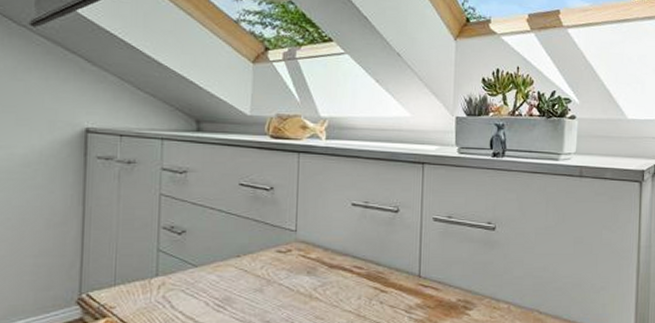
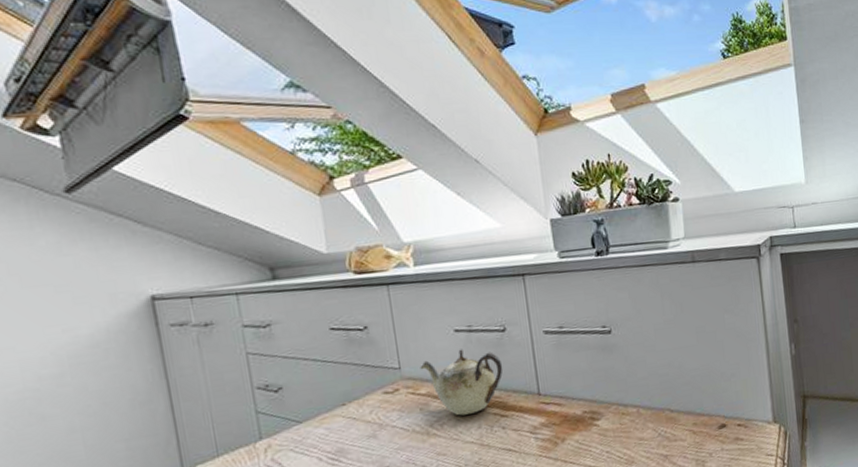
teapot: none [314,222,391,284] -> present [420,349,503,416]

